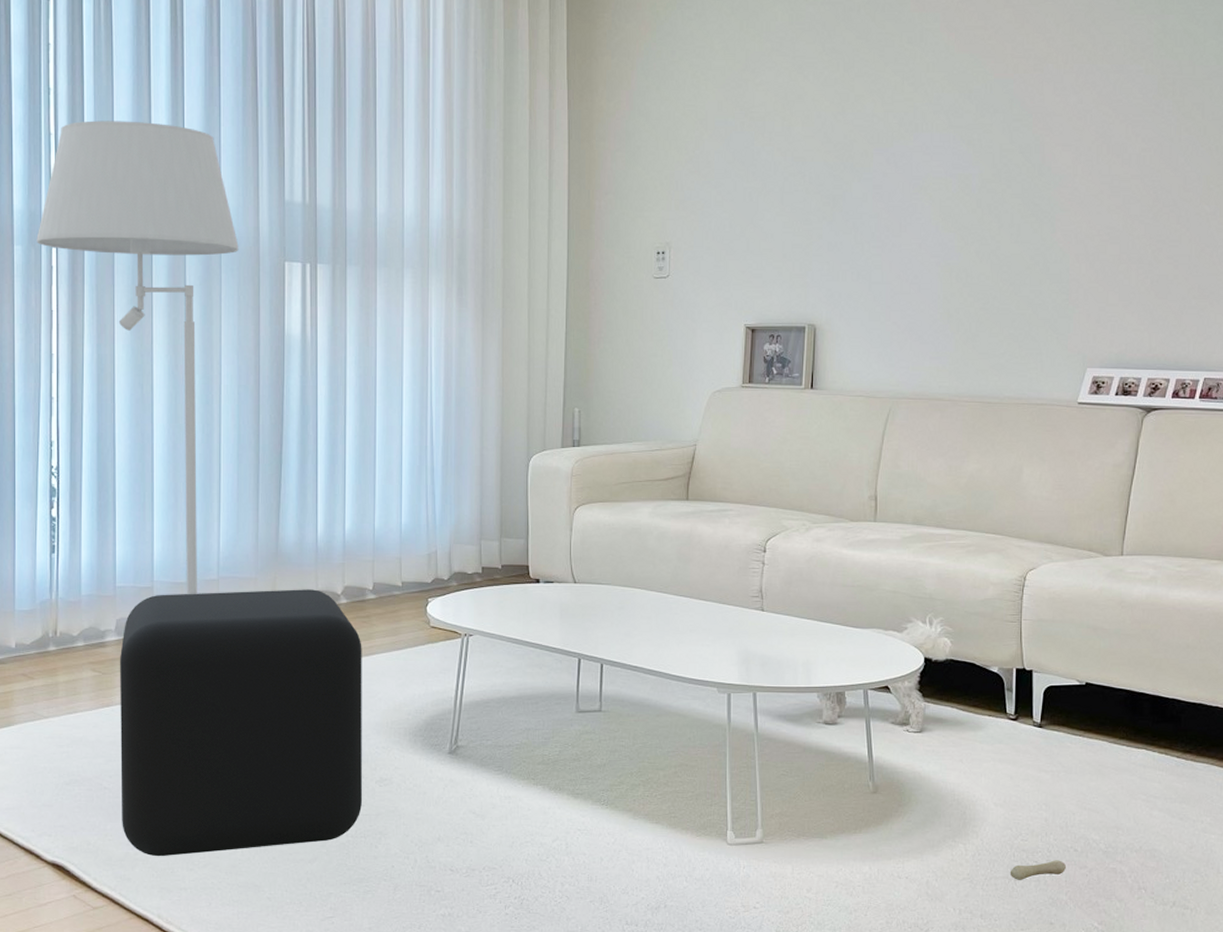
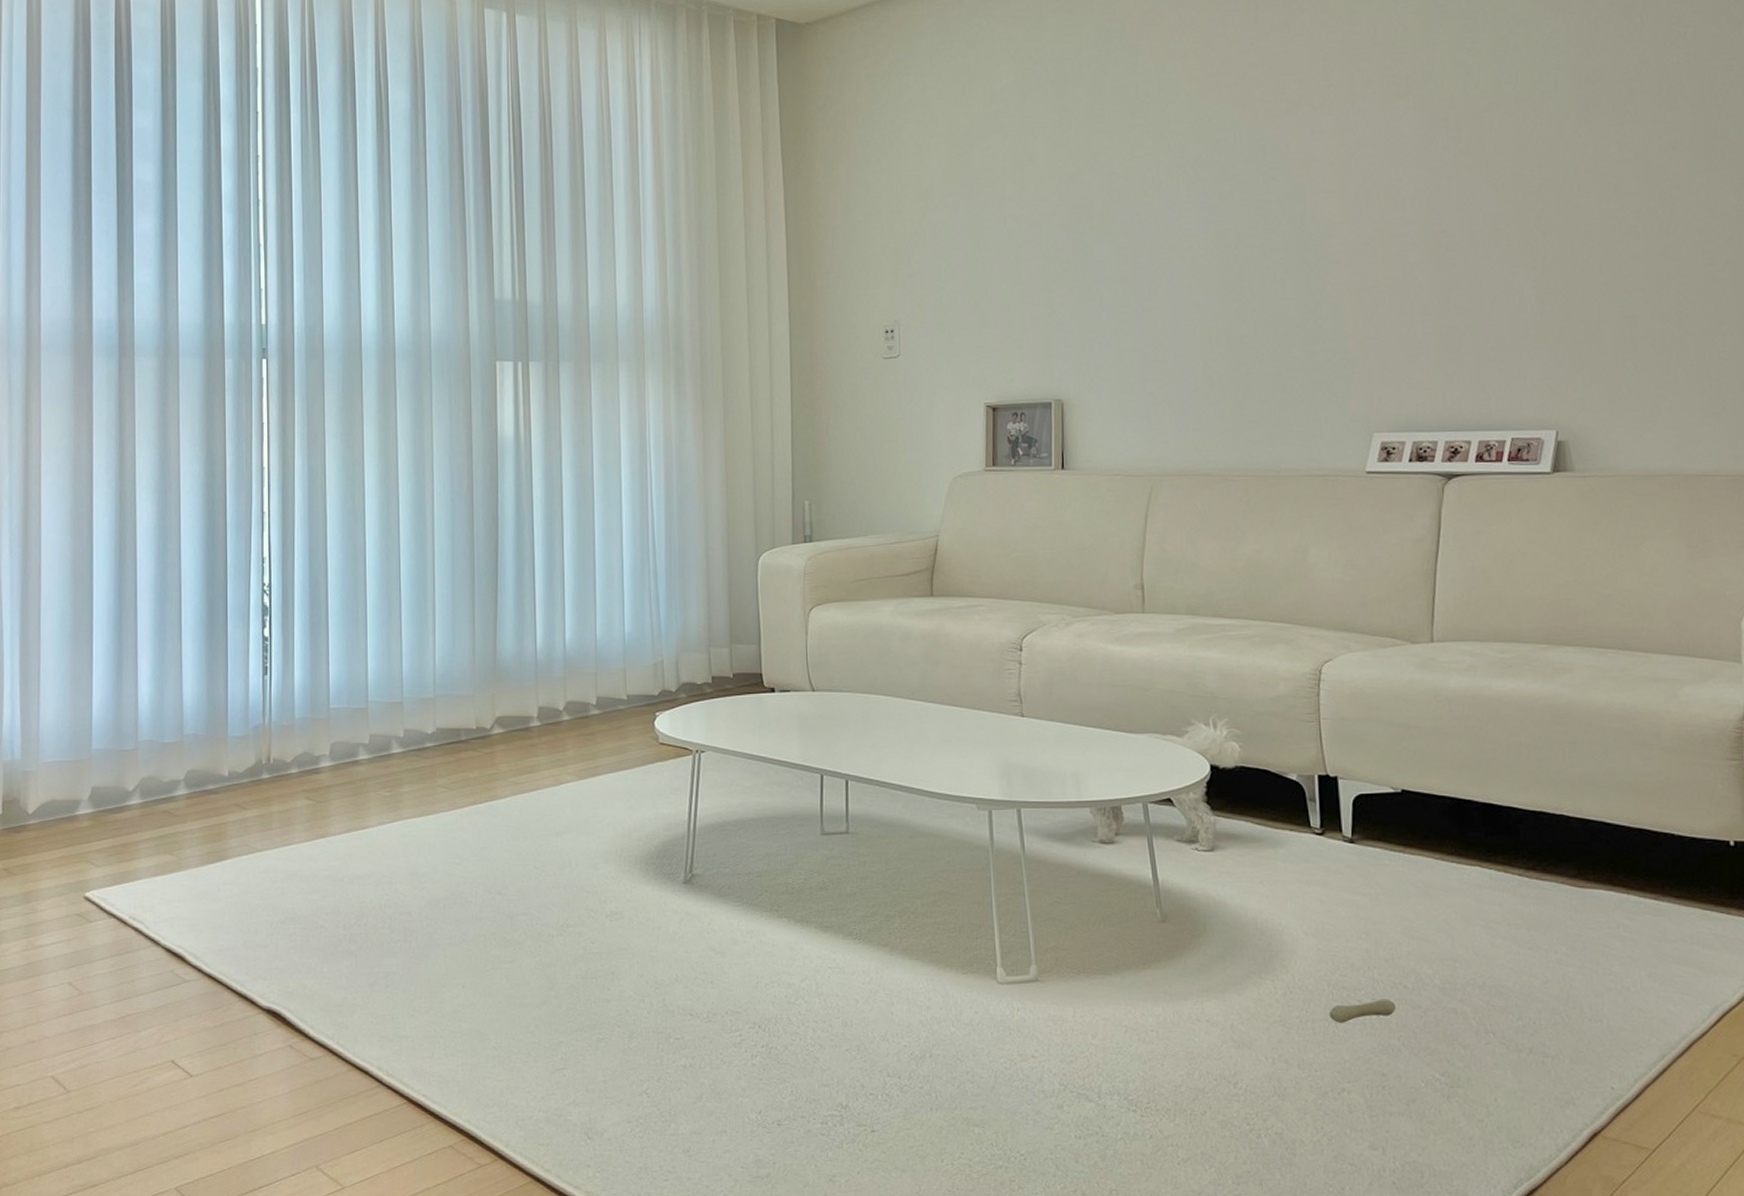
floor lamp: present [36,120,239,594] -> none [247,227,449,715]
cube: present [119,589,362,857] -> none [334,706,592,1002]

